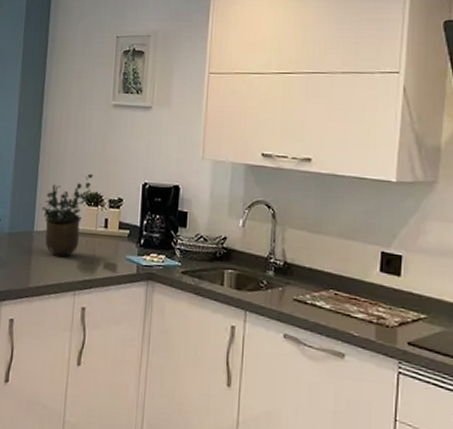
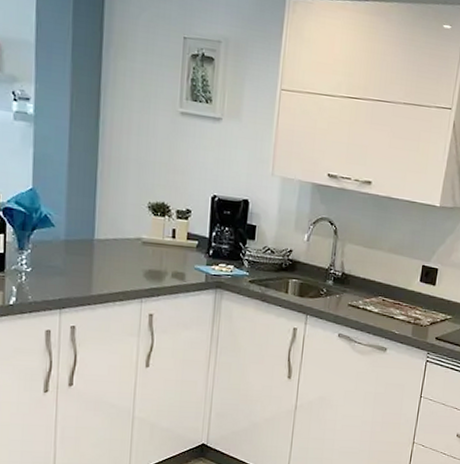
potted plant: present [41,174,93,257] -> none [102,183,159,265]

